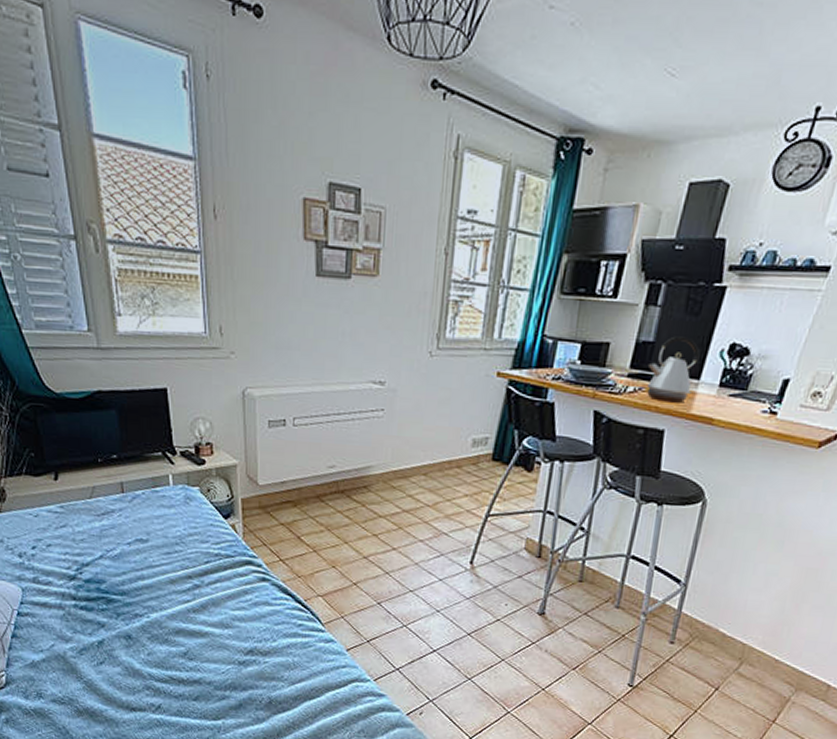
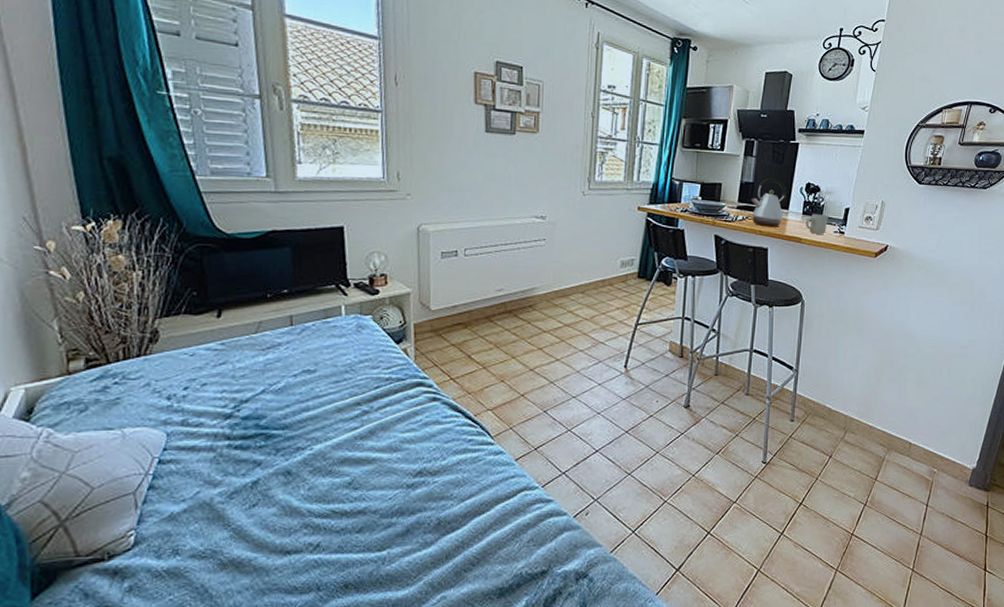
mug: none [721,386,756,414] -> present [806,214,828,234]

